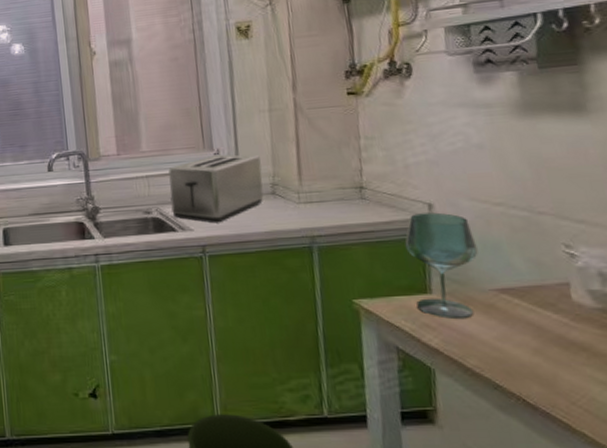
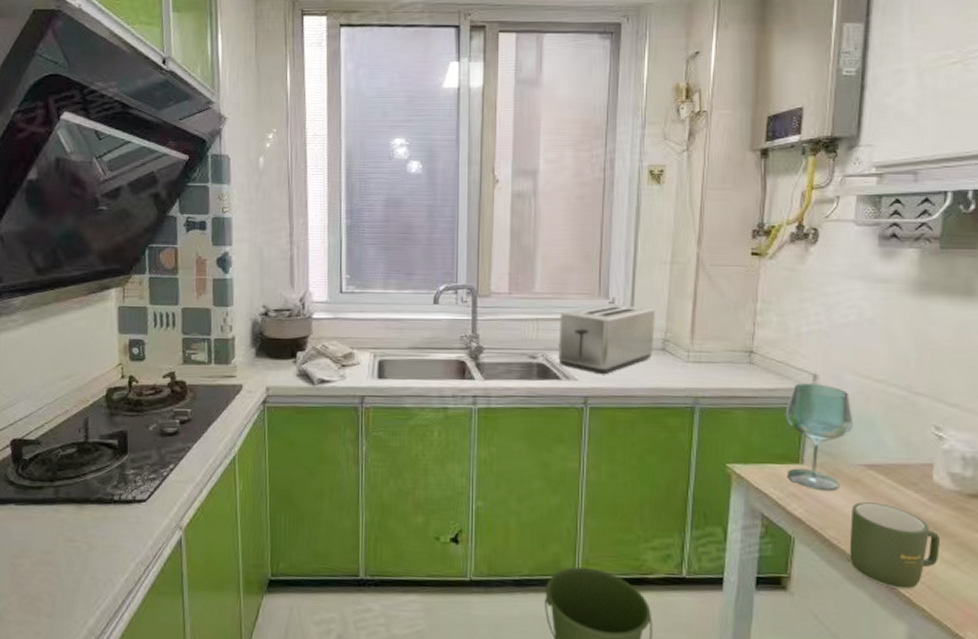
mug: none [489,327,593,415] -> present [849,502,941,590]

